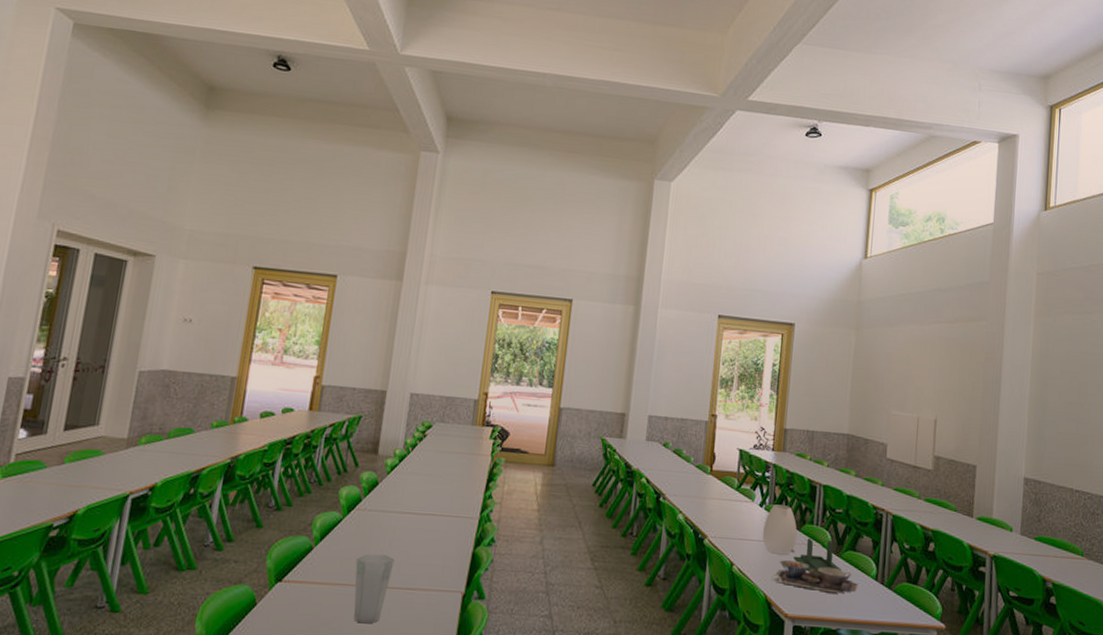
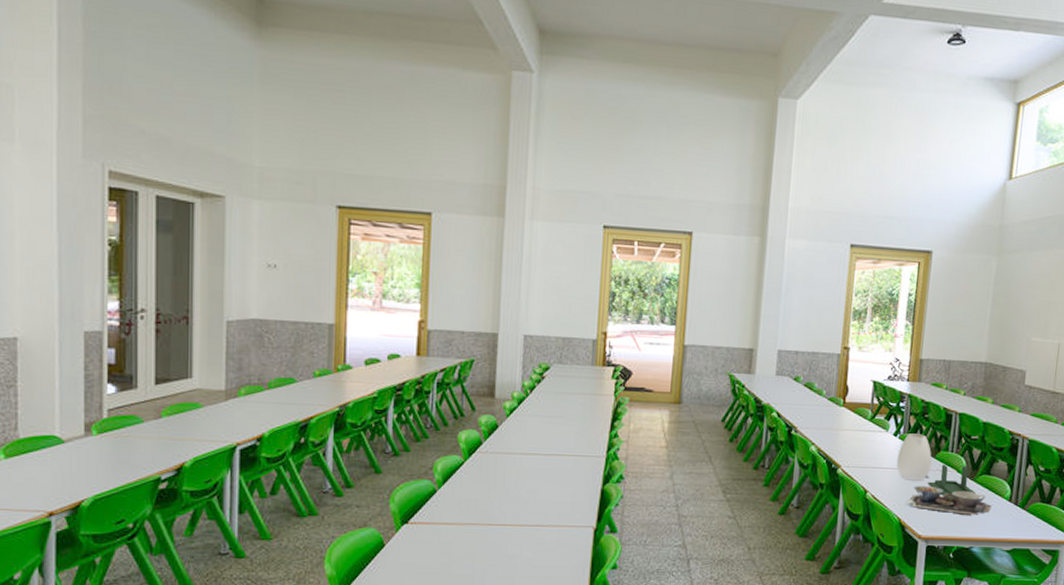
cup: present [353,554,395,624] -> none [482,494,522,559]

